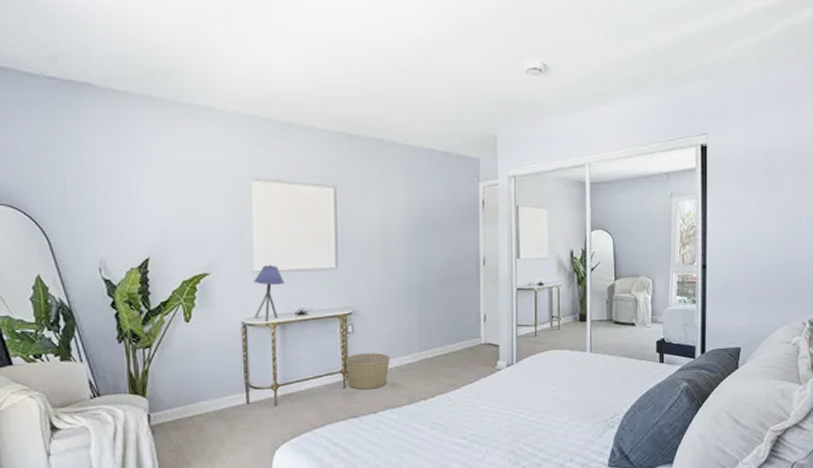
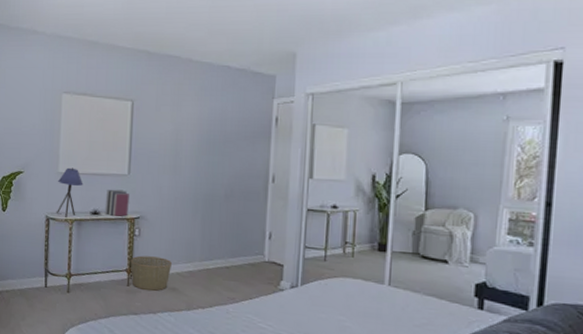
books: none [312,285,339,316] -> present [104,189,129,217]

